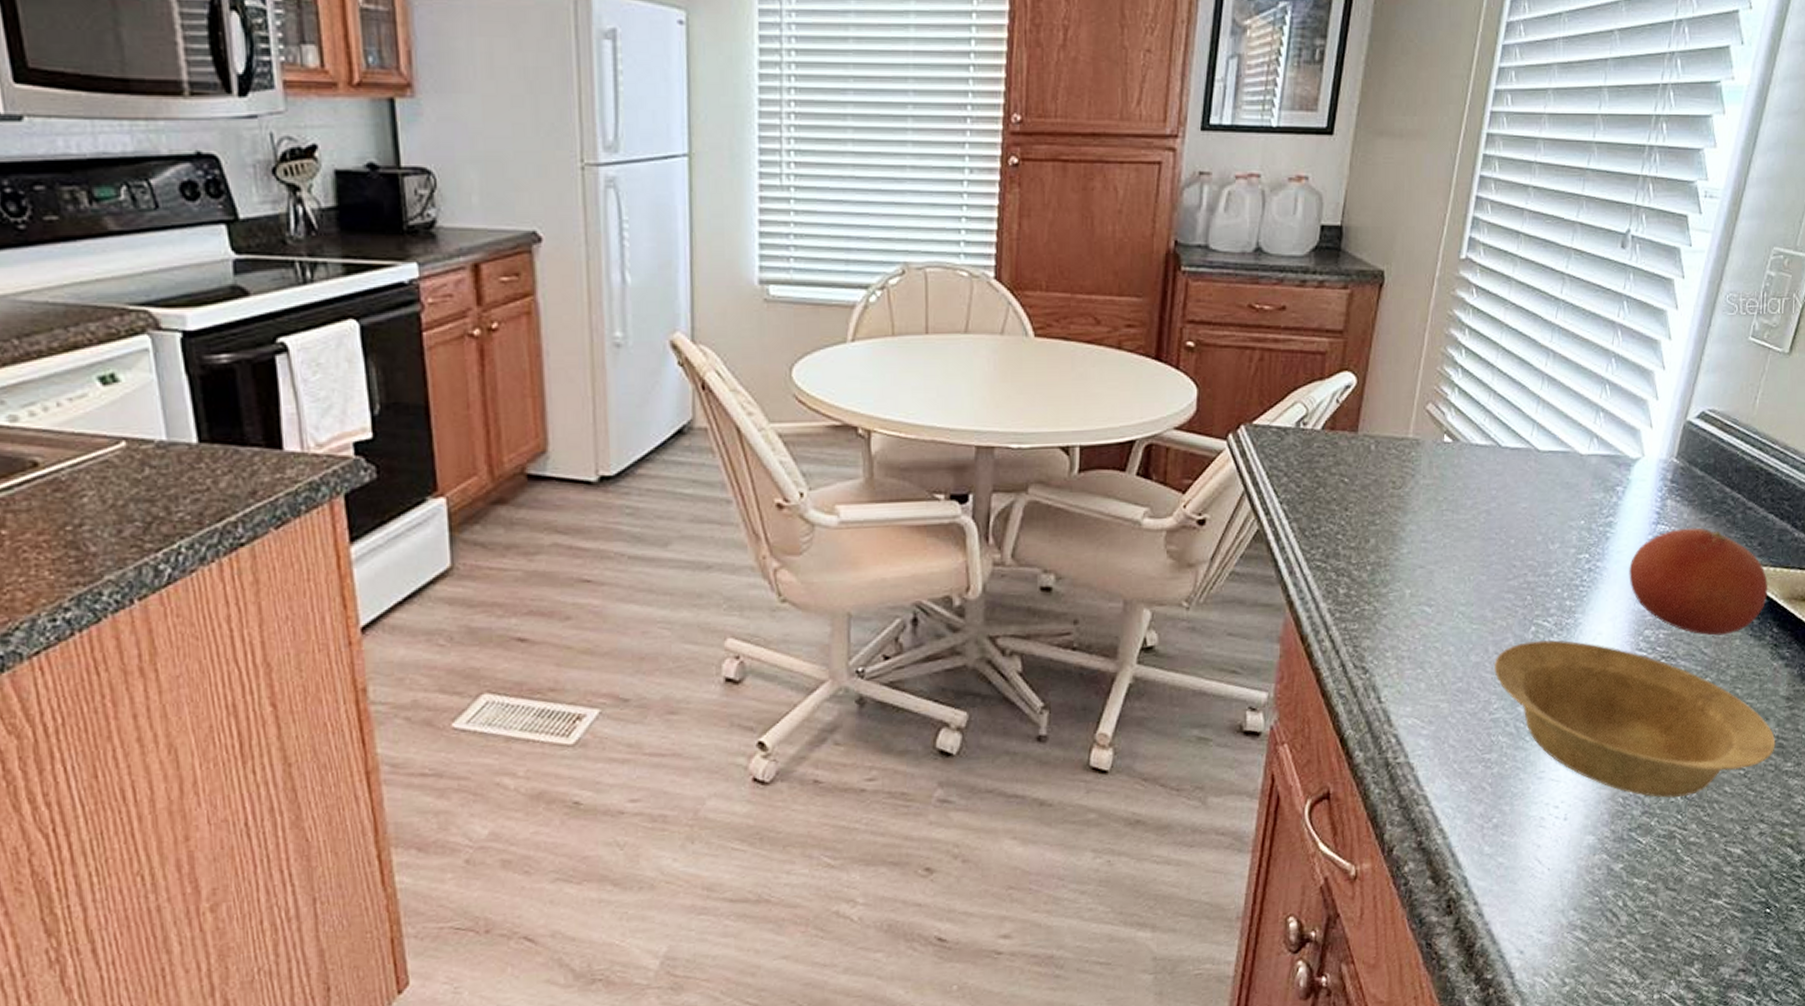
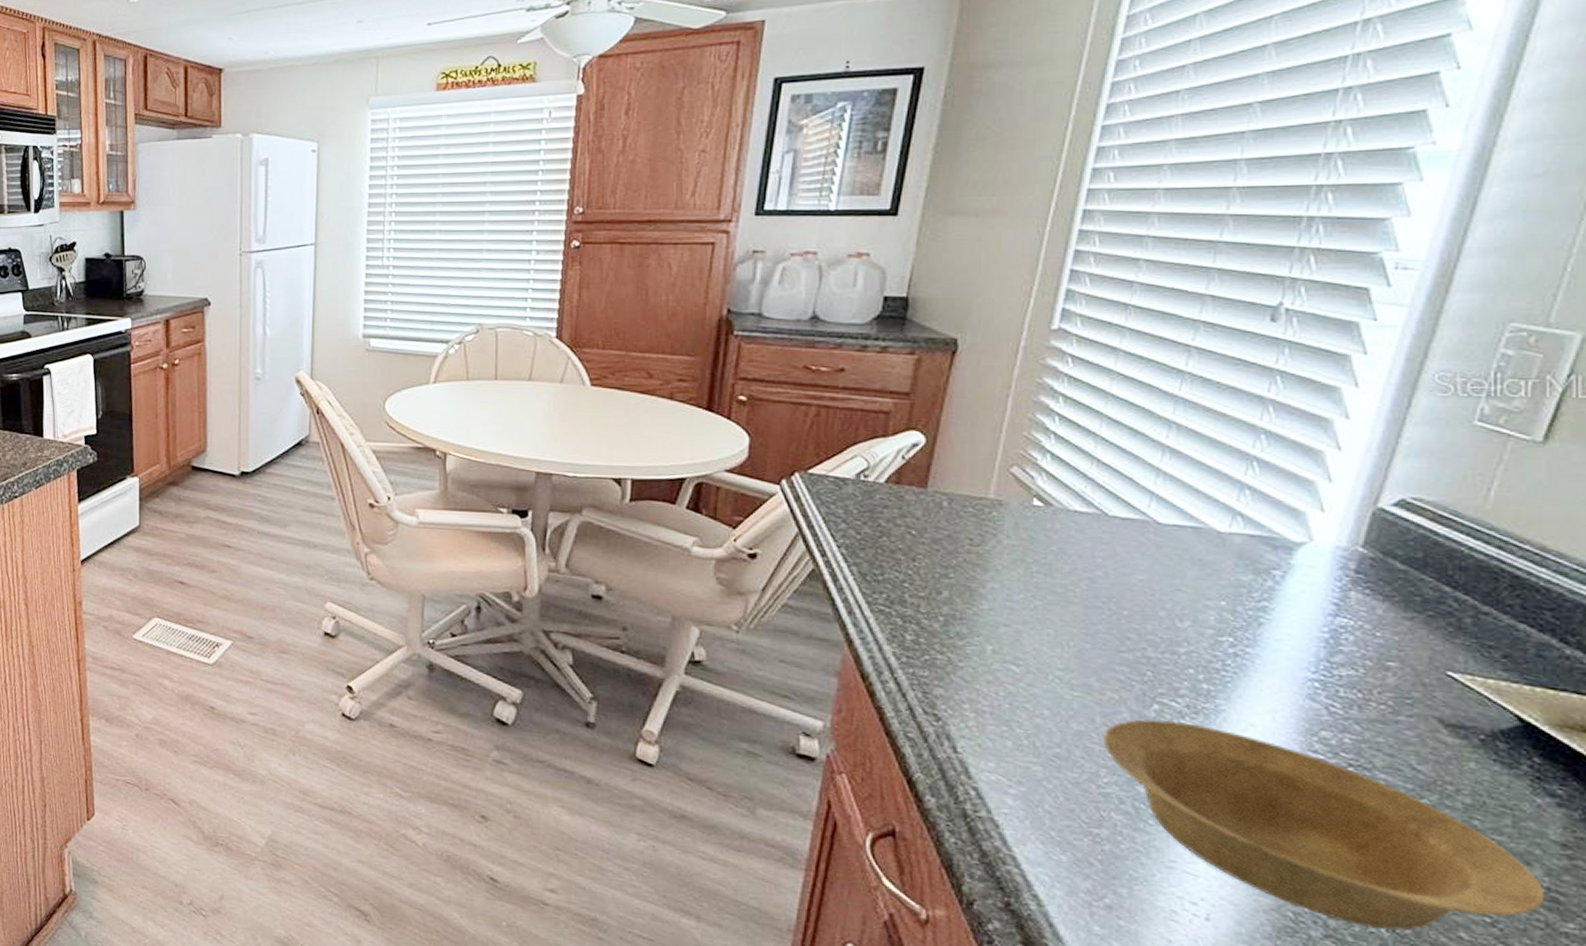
fruit: present [1629,527,1769,636] -> none [1294,625,1522,754]

